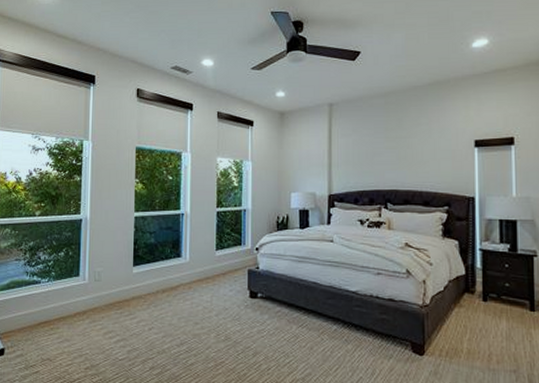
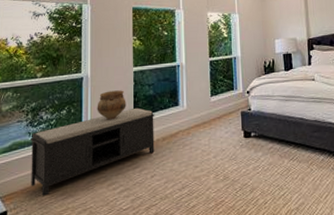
bench: none [28,255,156,338] -> present [30,107,155,196]
ceramic pot: none [95,235,126,266] -> present [97,90,126,120]

